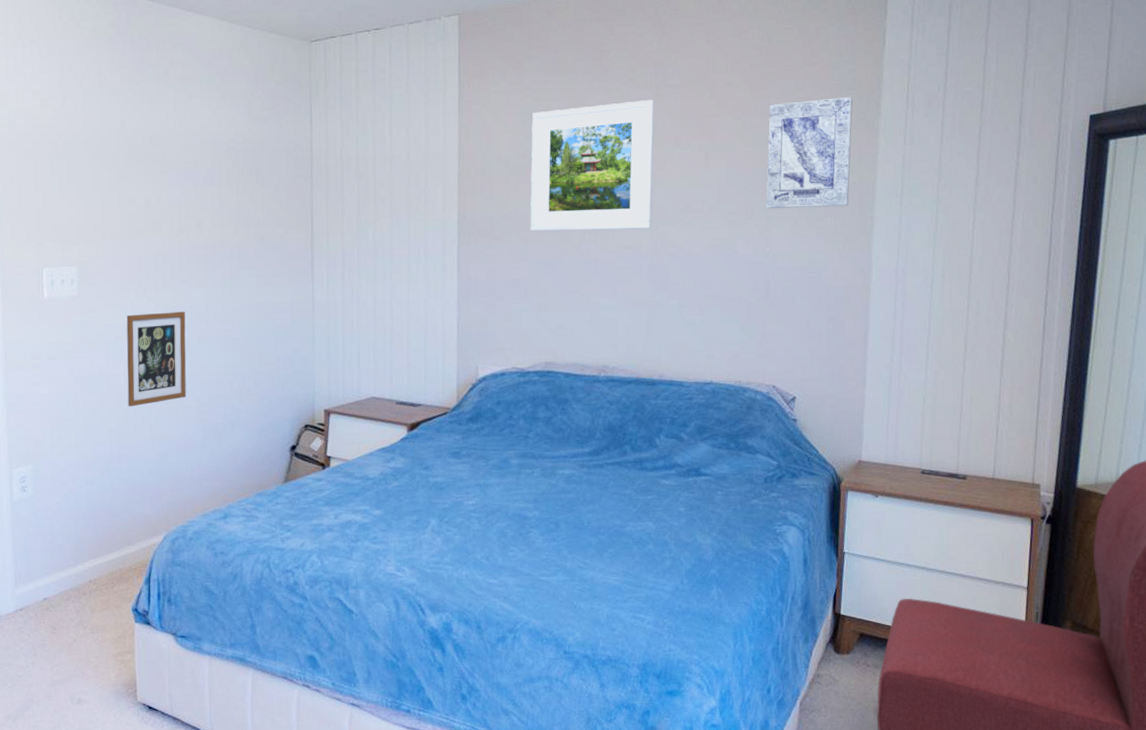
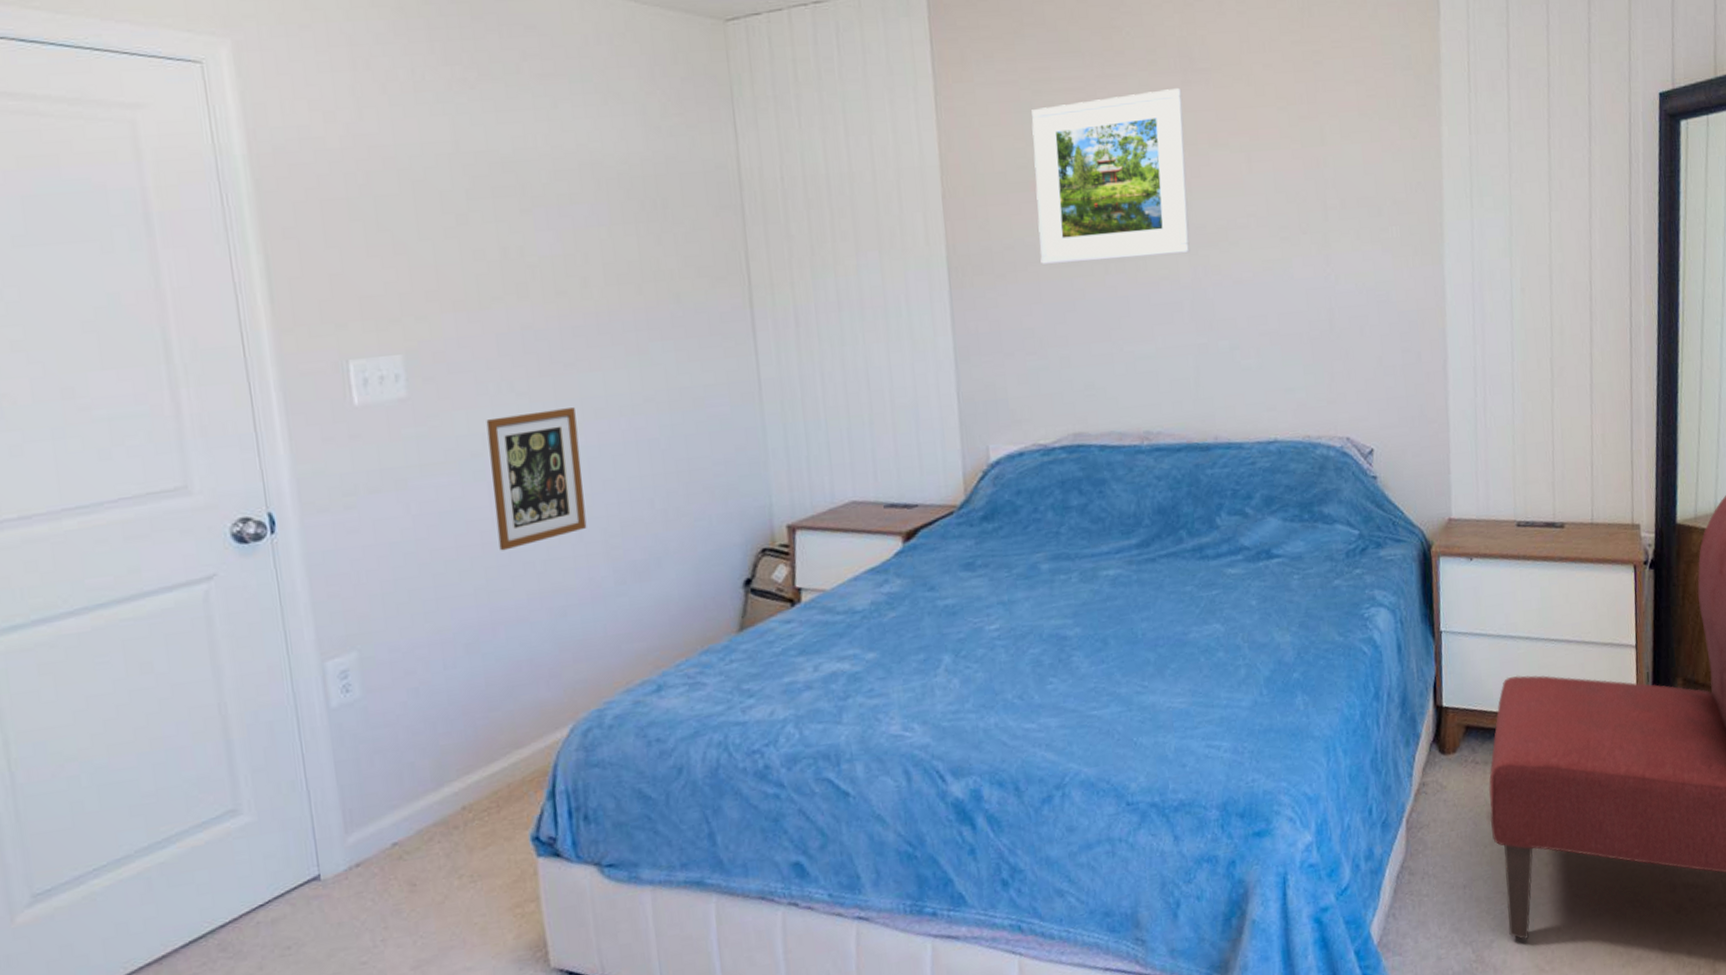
wall art: present [766,96,853,208] -> none [1316,77,1414,219]

